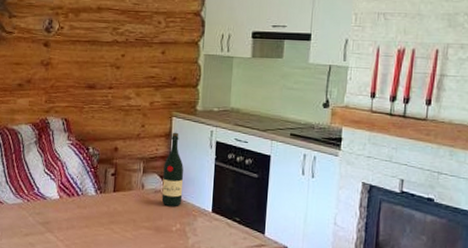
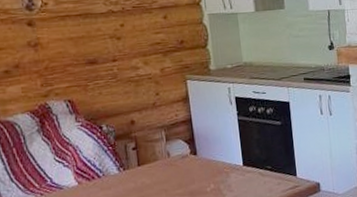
wine bottle: present [161,132,184,206] -> none [186,94,212,169]

